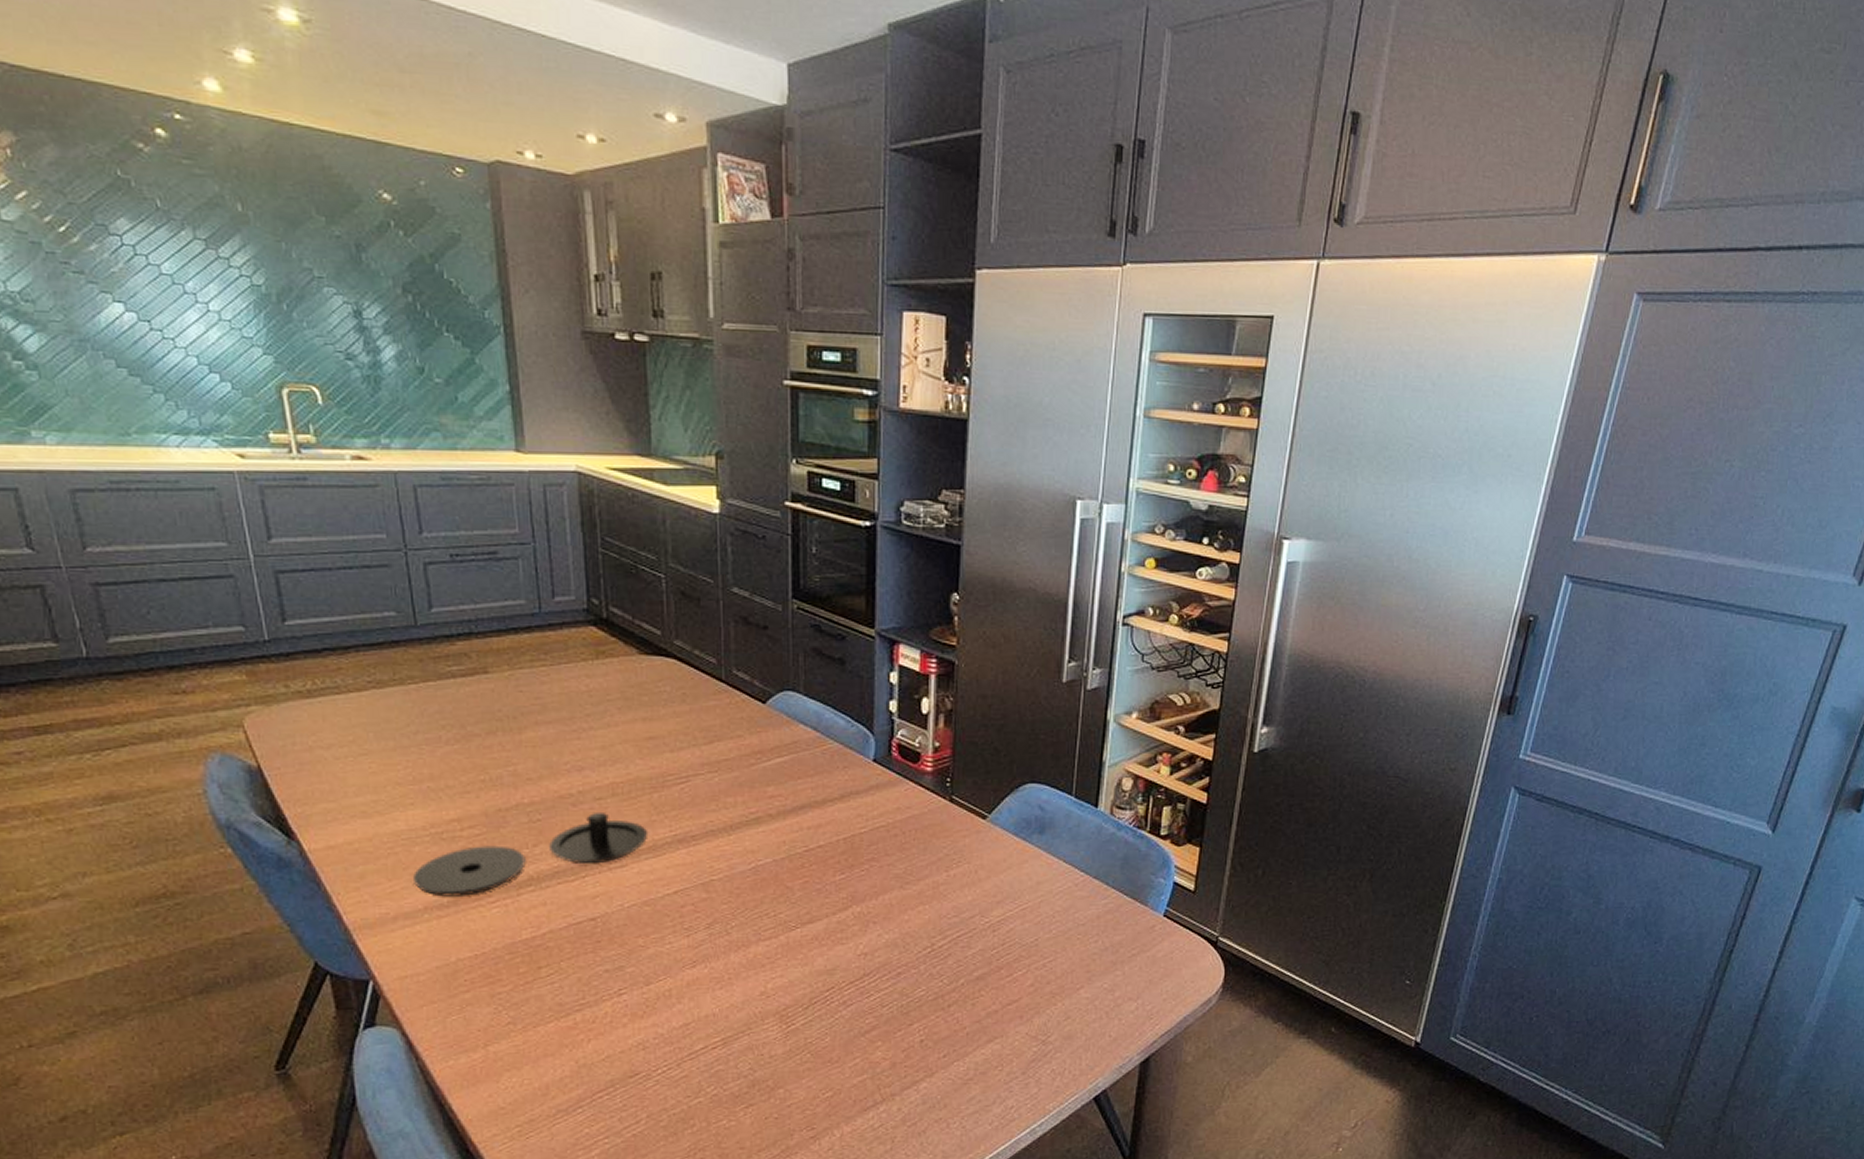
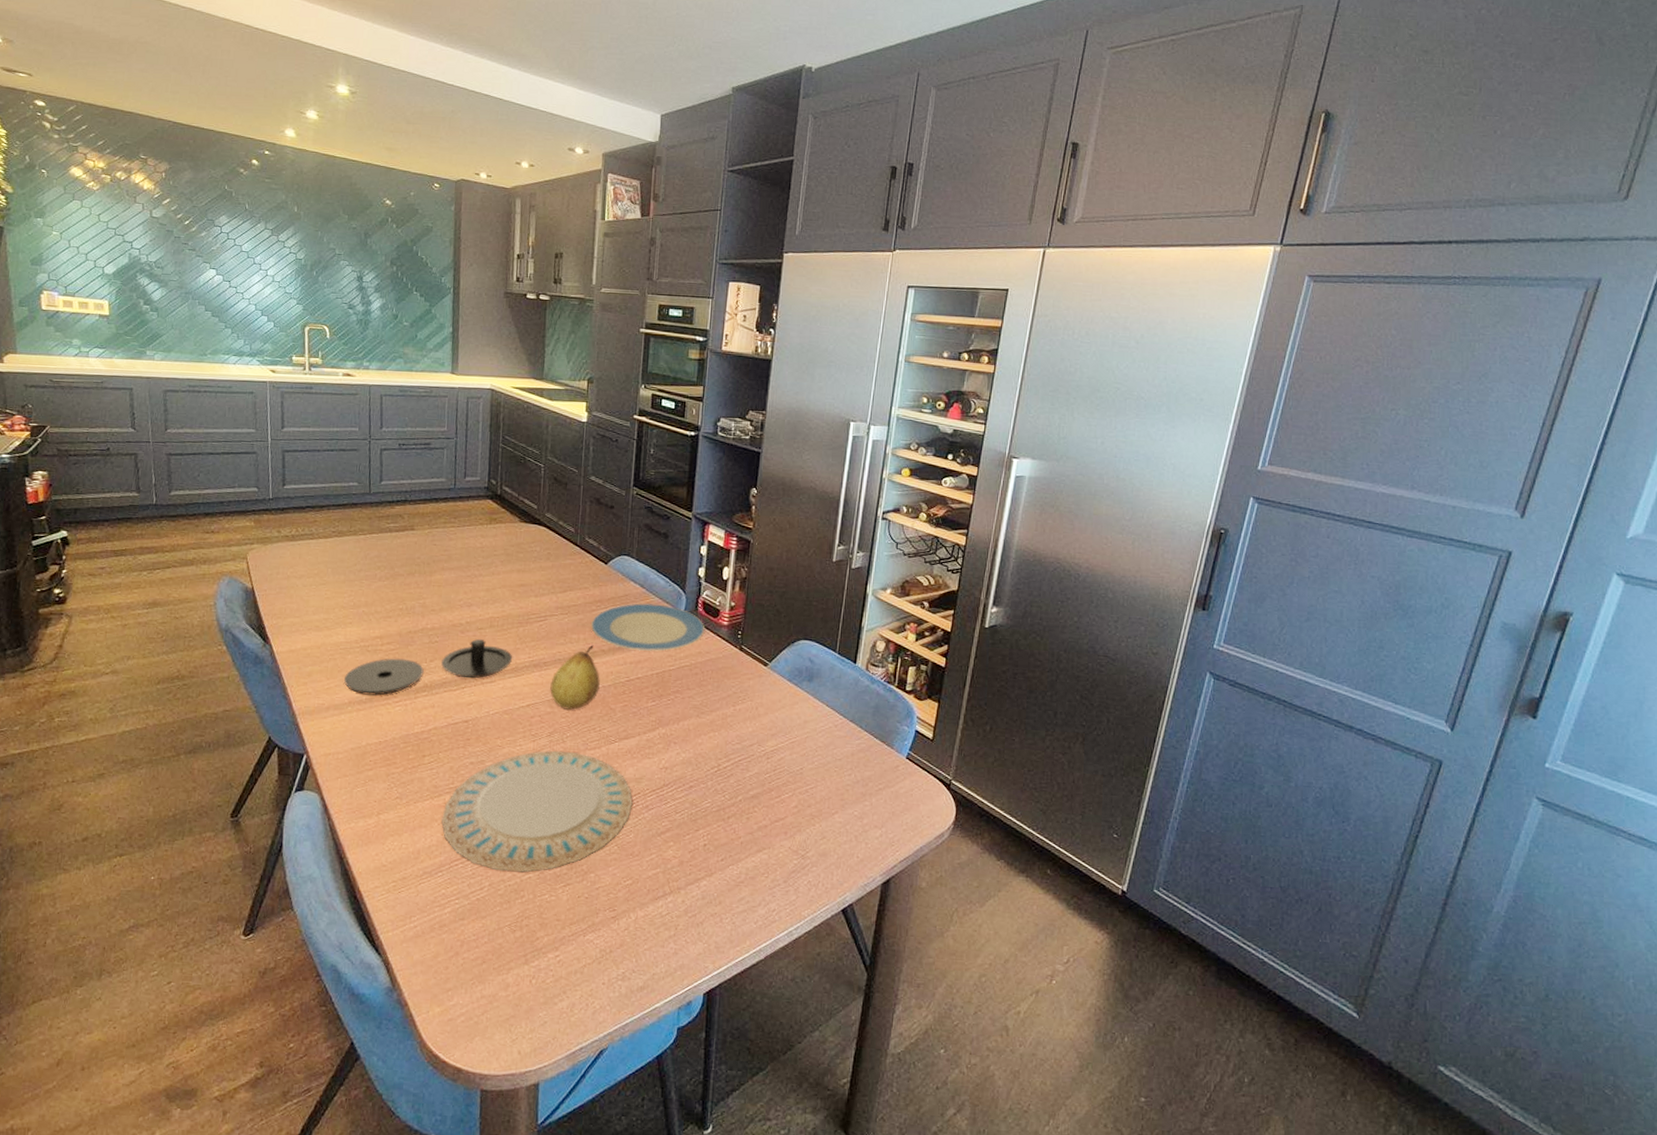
plate: none [574,945,826,1099] -> present [441,750,633,873]
fruit: none [703,809,770,893] -> present [550,645,600,710]
plate: none [751,749,902,811] -> present [591,602,704,651]

